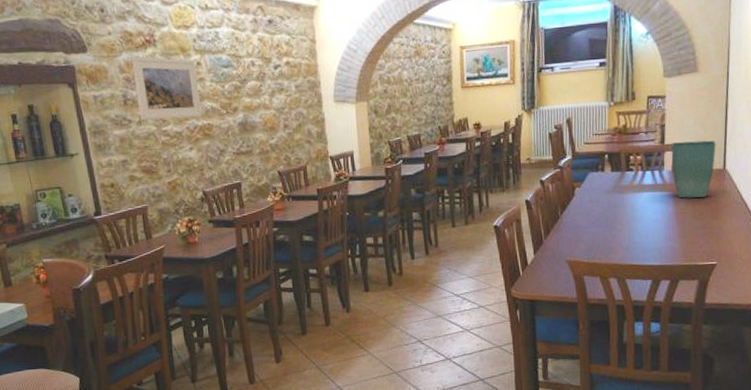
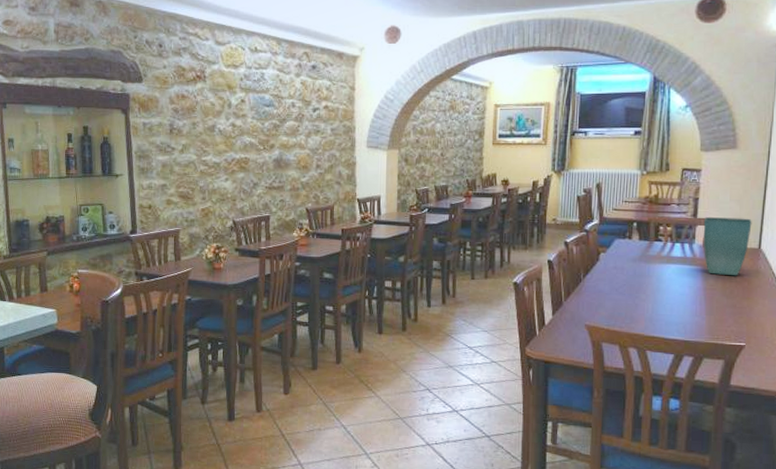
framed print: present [131,56,202,120] -> none [181,90,241,151]

